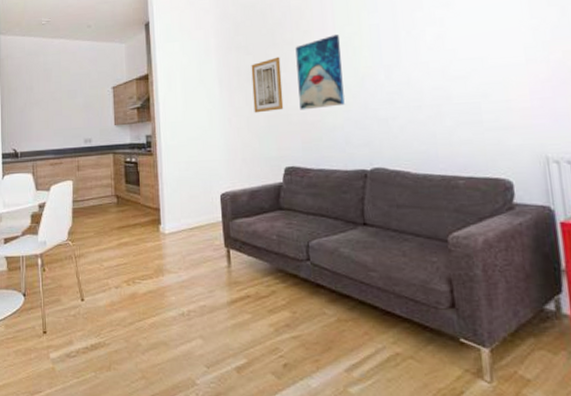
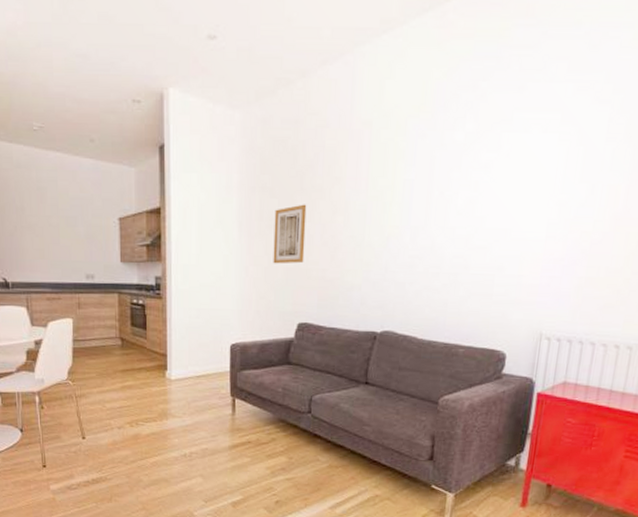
wall art: present [295,35,345,110] -> none [320,186,371,266]

